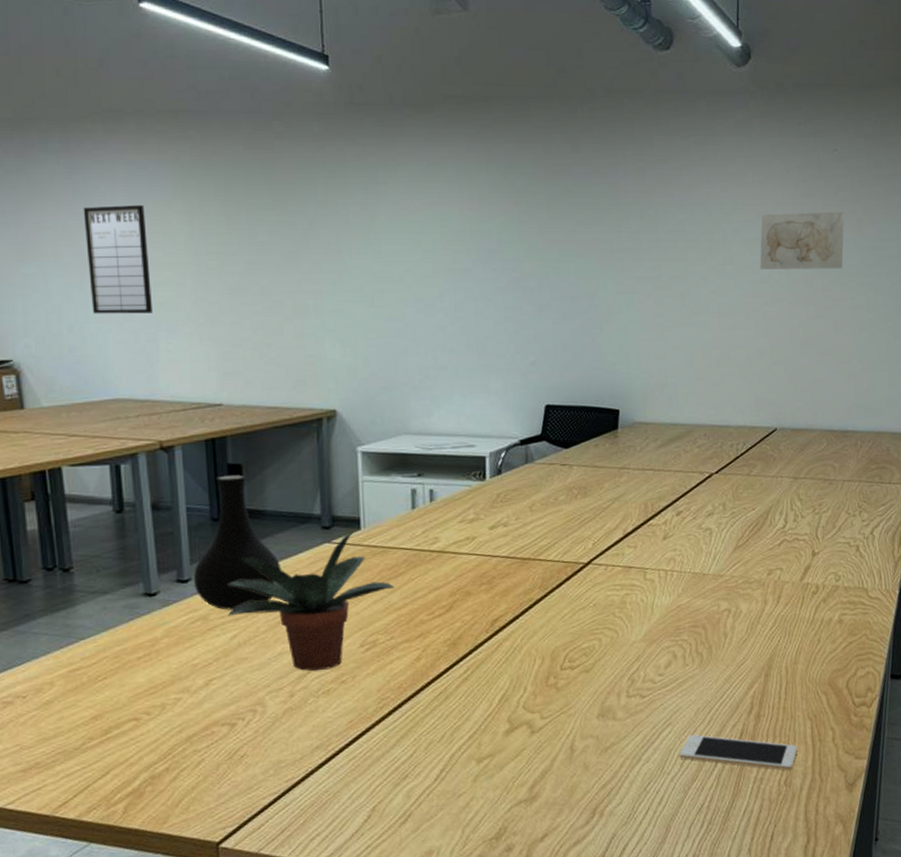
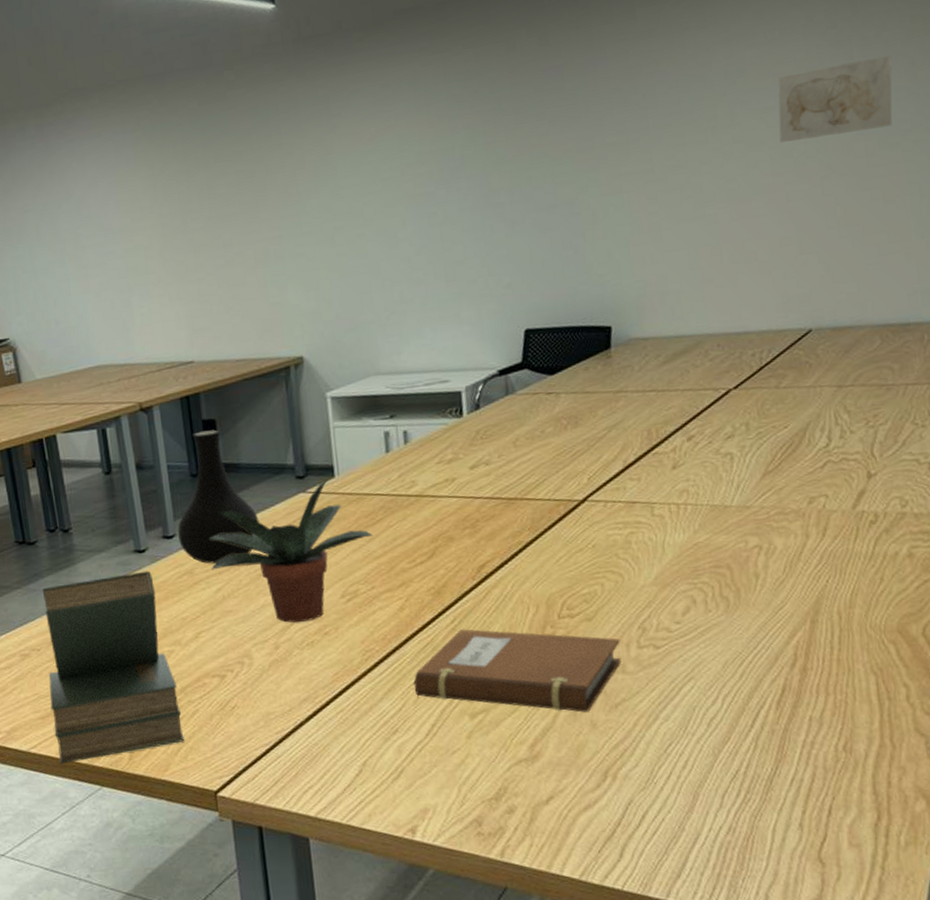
book: none [33,615,187,821] -> present [42,570,185,765]
writing board: present [83,204,152,314] -> none [58,175,125,287]
notebook: none [424,679,613,756] -> present [412,629,621,712]
cell phone: present [679,734,797,771] -> none [705,690,859,734]

